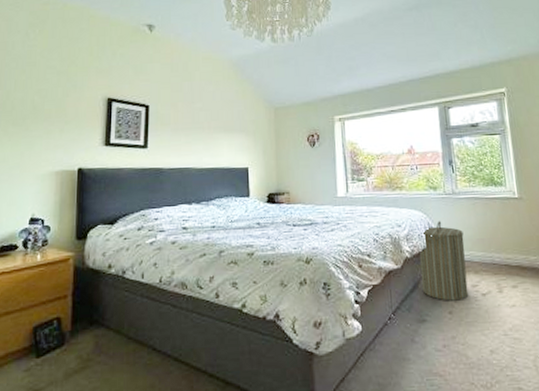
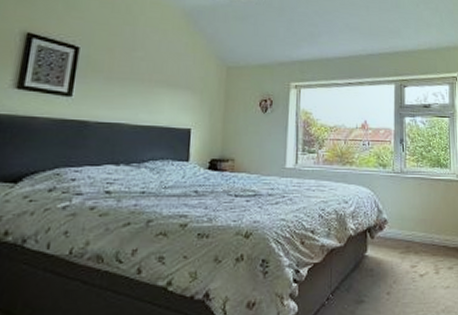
laundry hamper: present [420,221,469,301] -> none [363,199,408,282]

